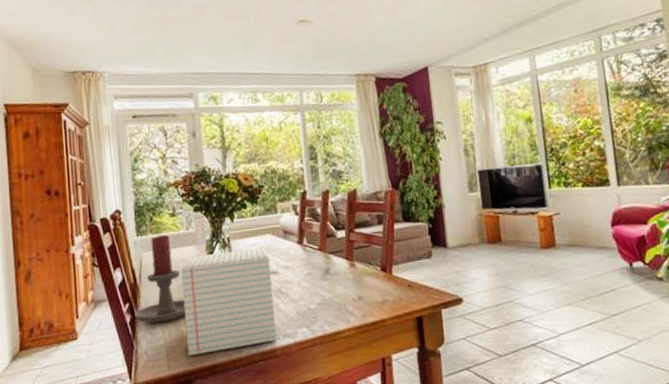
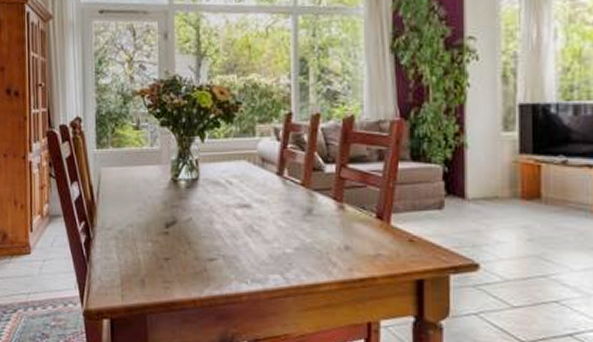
candle holder: present [134,234,186,323] -> none [90,149,144,247]
notepad: present [180,248,277,355] -> none [141,176,244,288]

